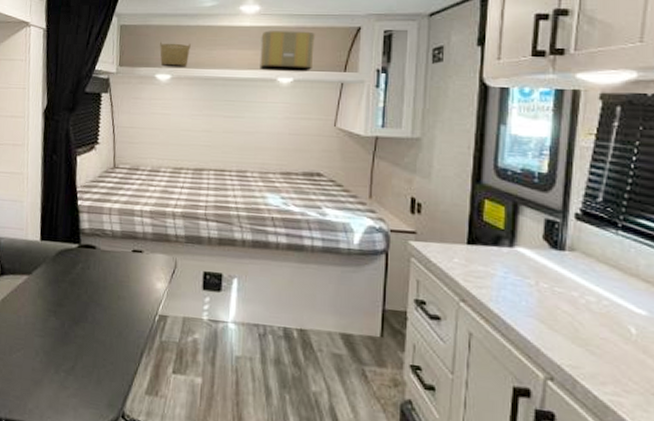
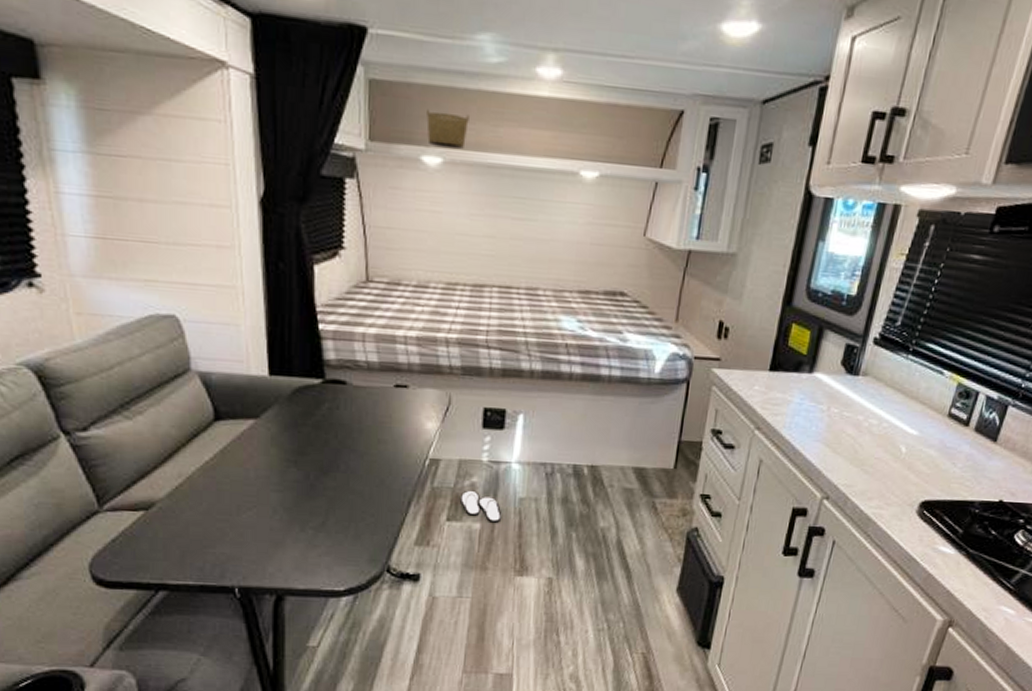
slippers: none [184,345,221,379] -> present [460,490,502,523]
storage box: present [260,31,315,72] -> none [558,105,629,166]

